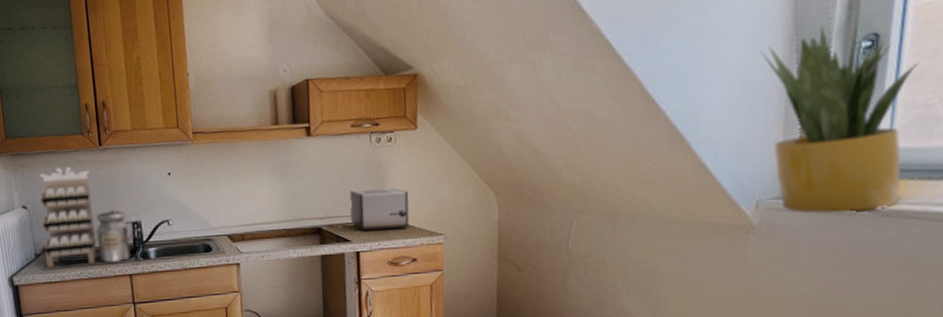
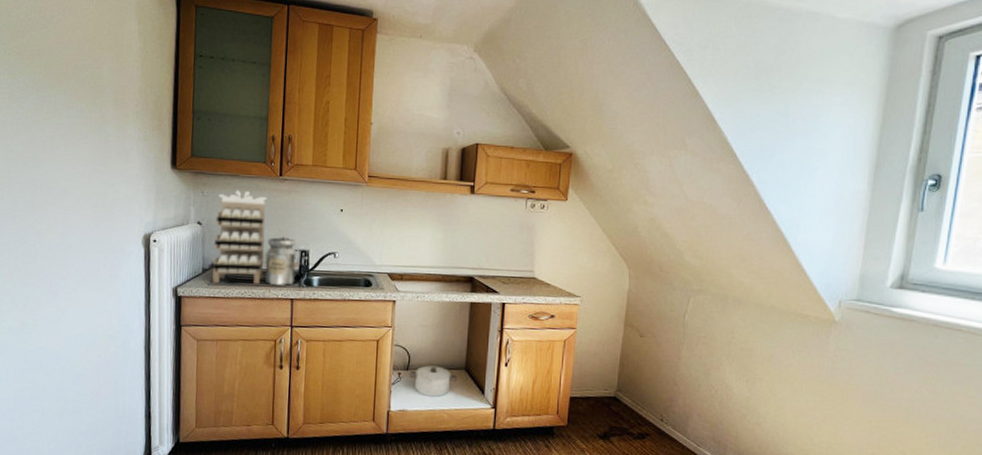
toaster: present [349,188,410,232] -> none [501,247,554,288]
planter: present [760,26,919,213] -> none [850,163,970,320]

